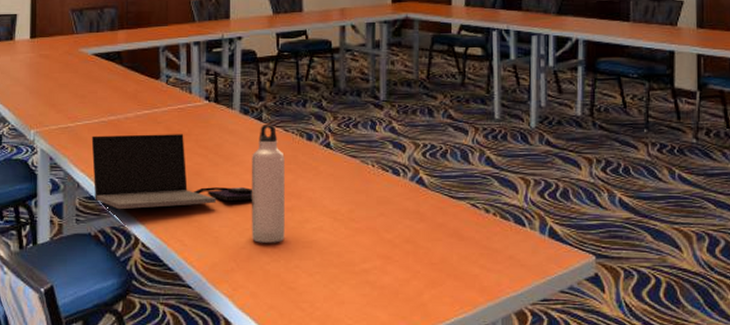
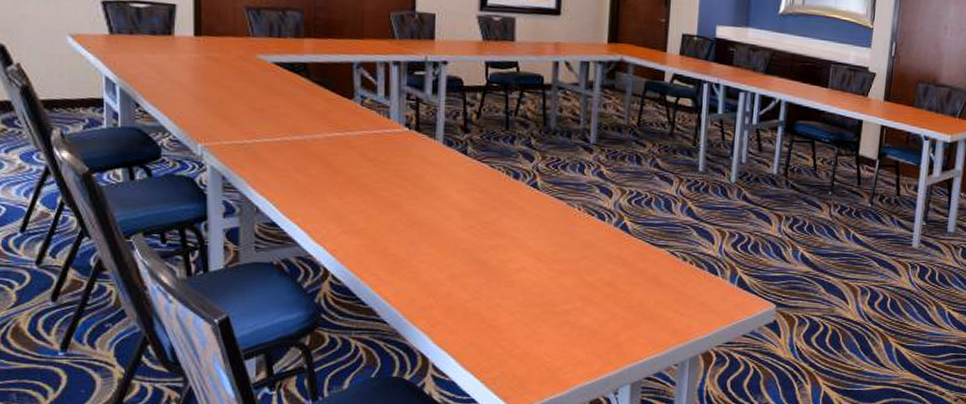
laptop computer: present [91,134,253,210] -> none [272,156,455,239]
water bottle: present [251,123,285,243] -> none [453,158,490,281]

